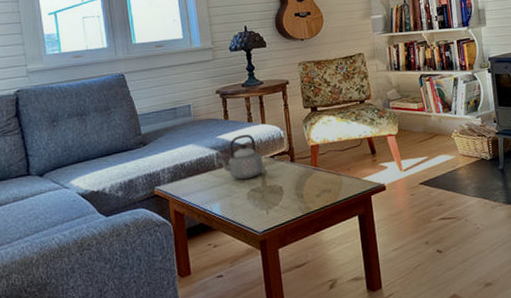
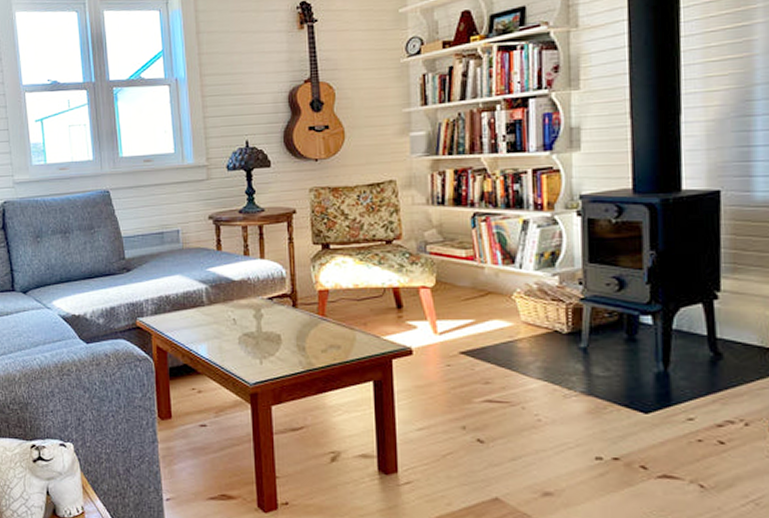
teapot: present [218,134,264,180] -> none [207,269,260,321]

